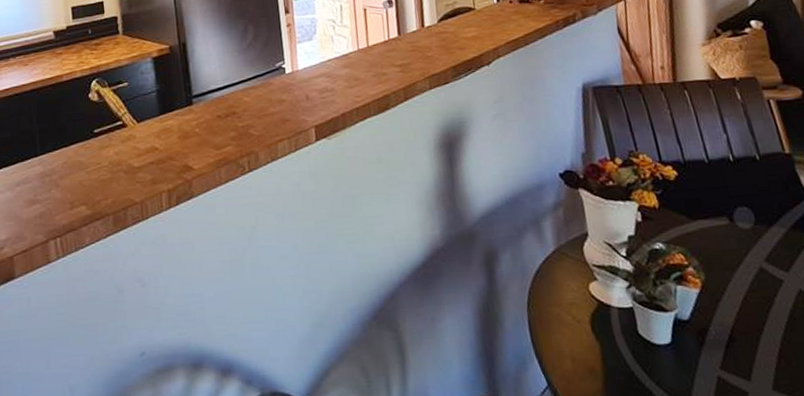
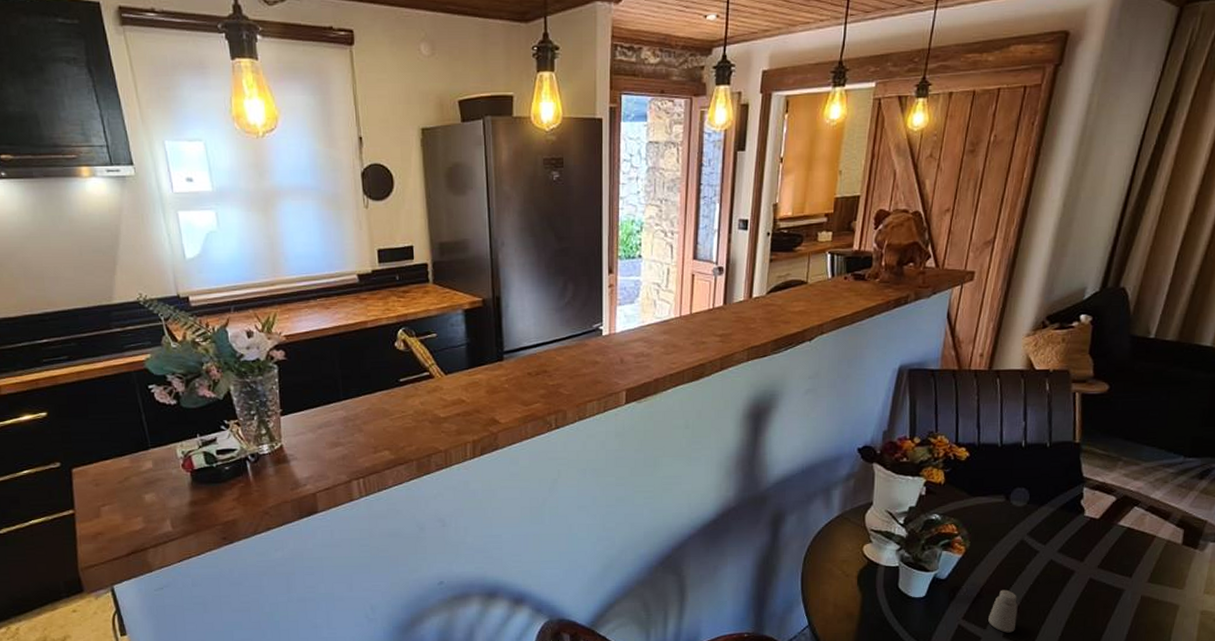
saltshaker: none [749,329,785,384] -> present [988,589,1018,633]

